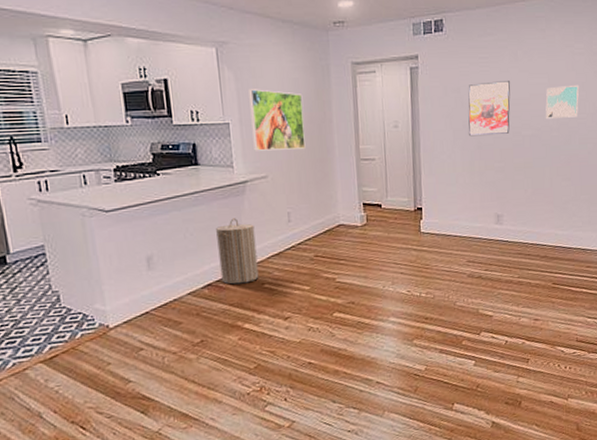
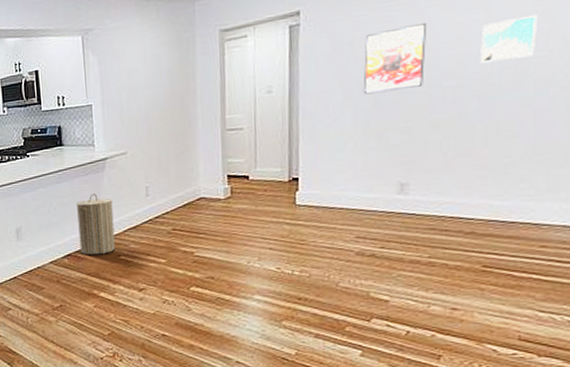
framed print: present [248,89,306,151] -> none [111,68,167,129]

